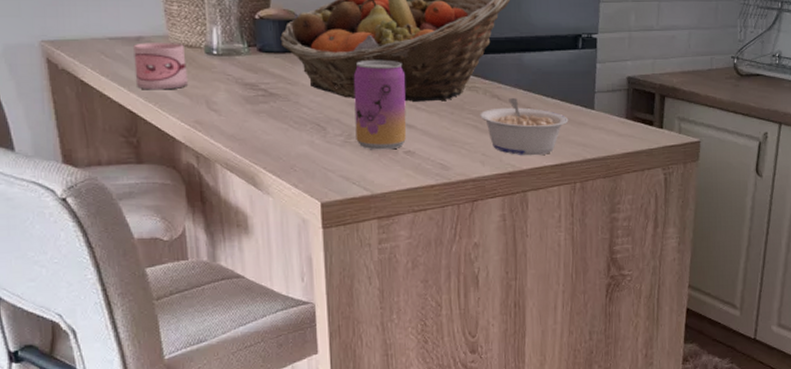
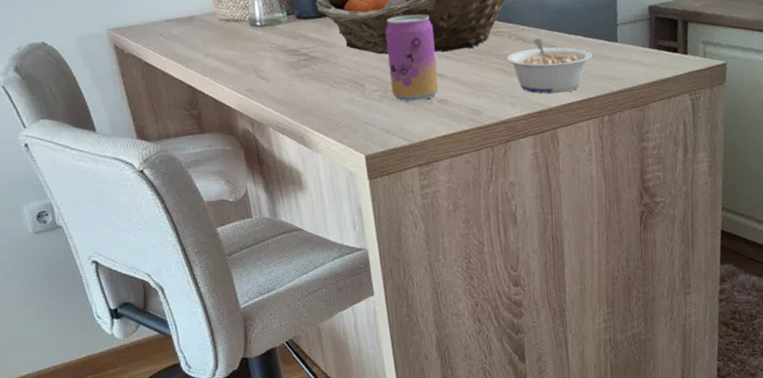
mug: present [133,43,189,90] -> none [187,18,238,65]

